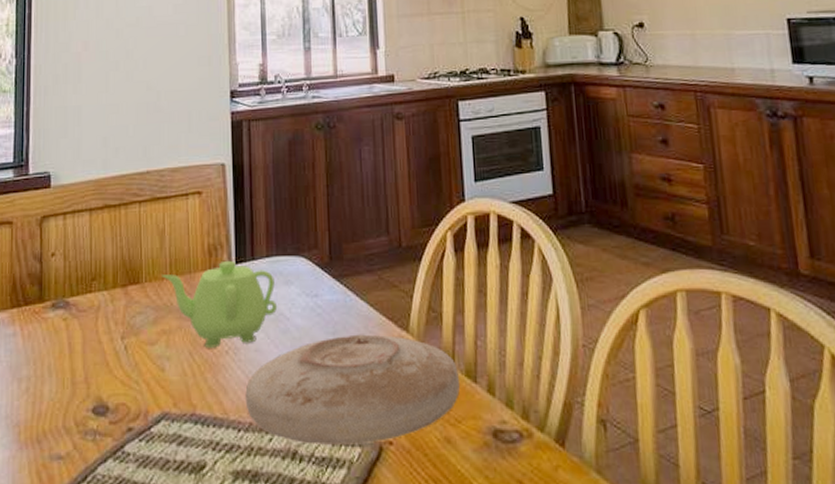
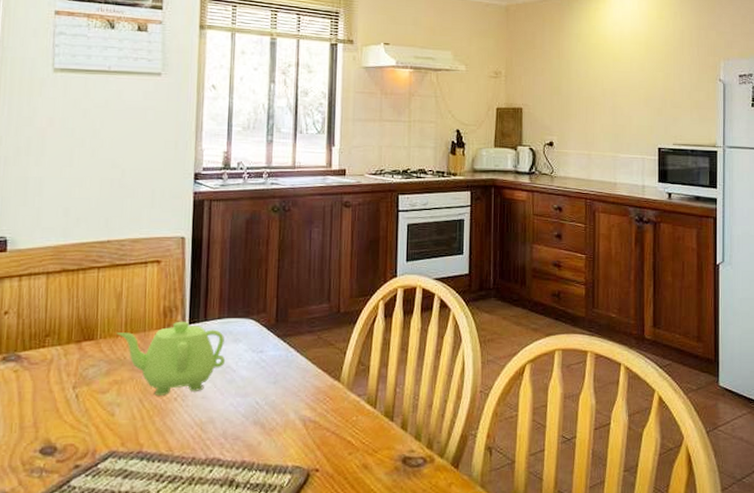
plate: present [245,334,460,445] -> none [190,383,379,474]

